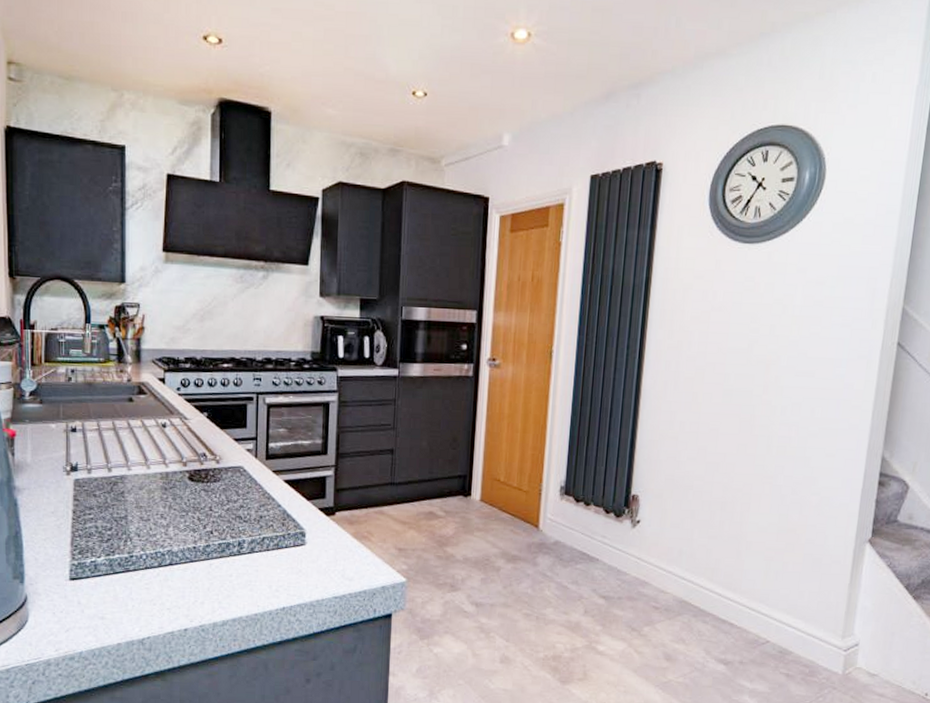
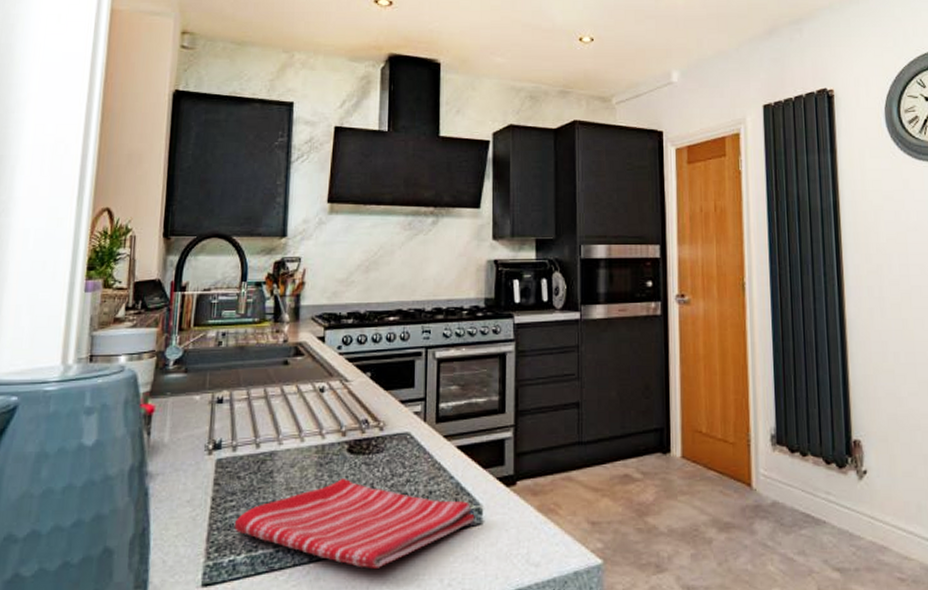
dish towel: none [93,500,299,575] -> present [234,477,475,568]

